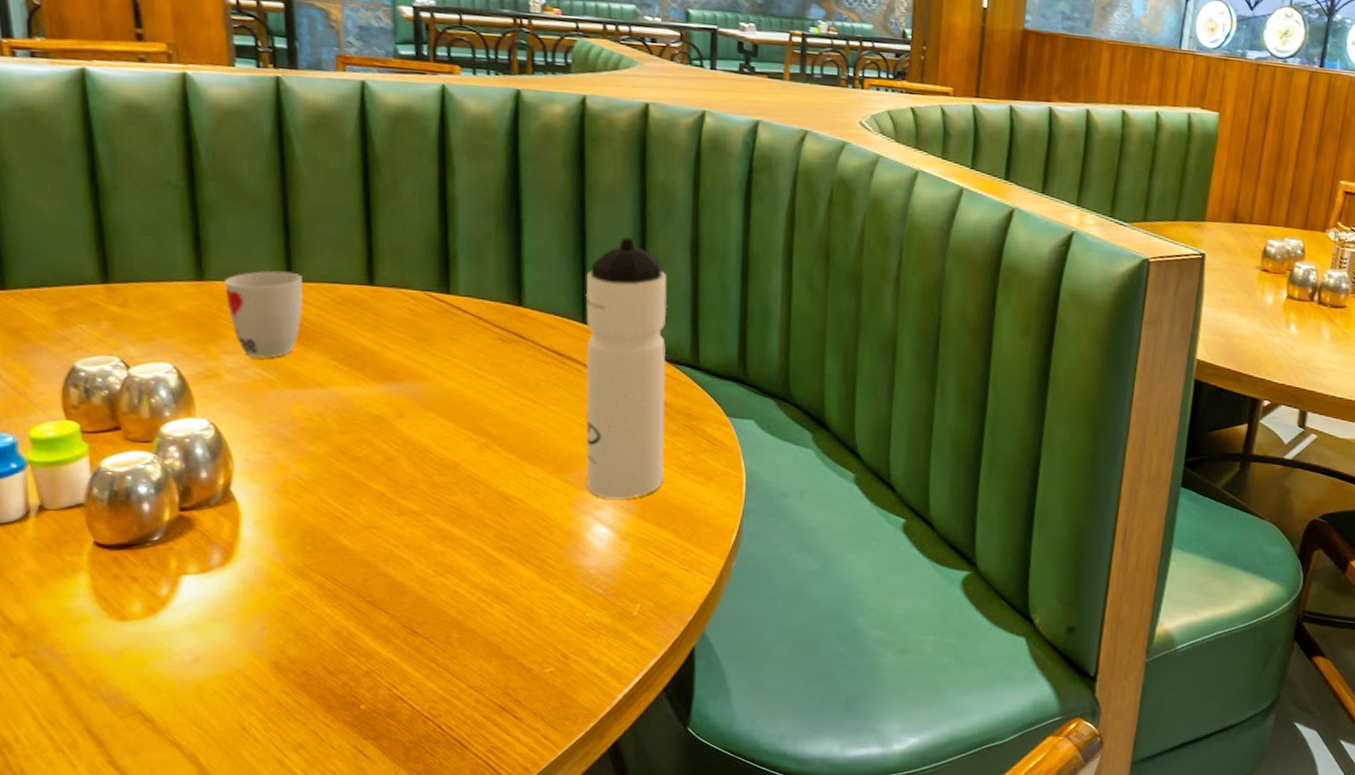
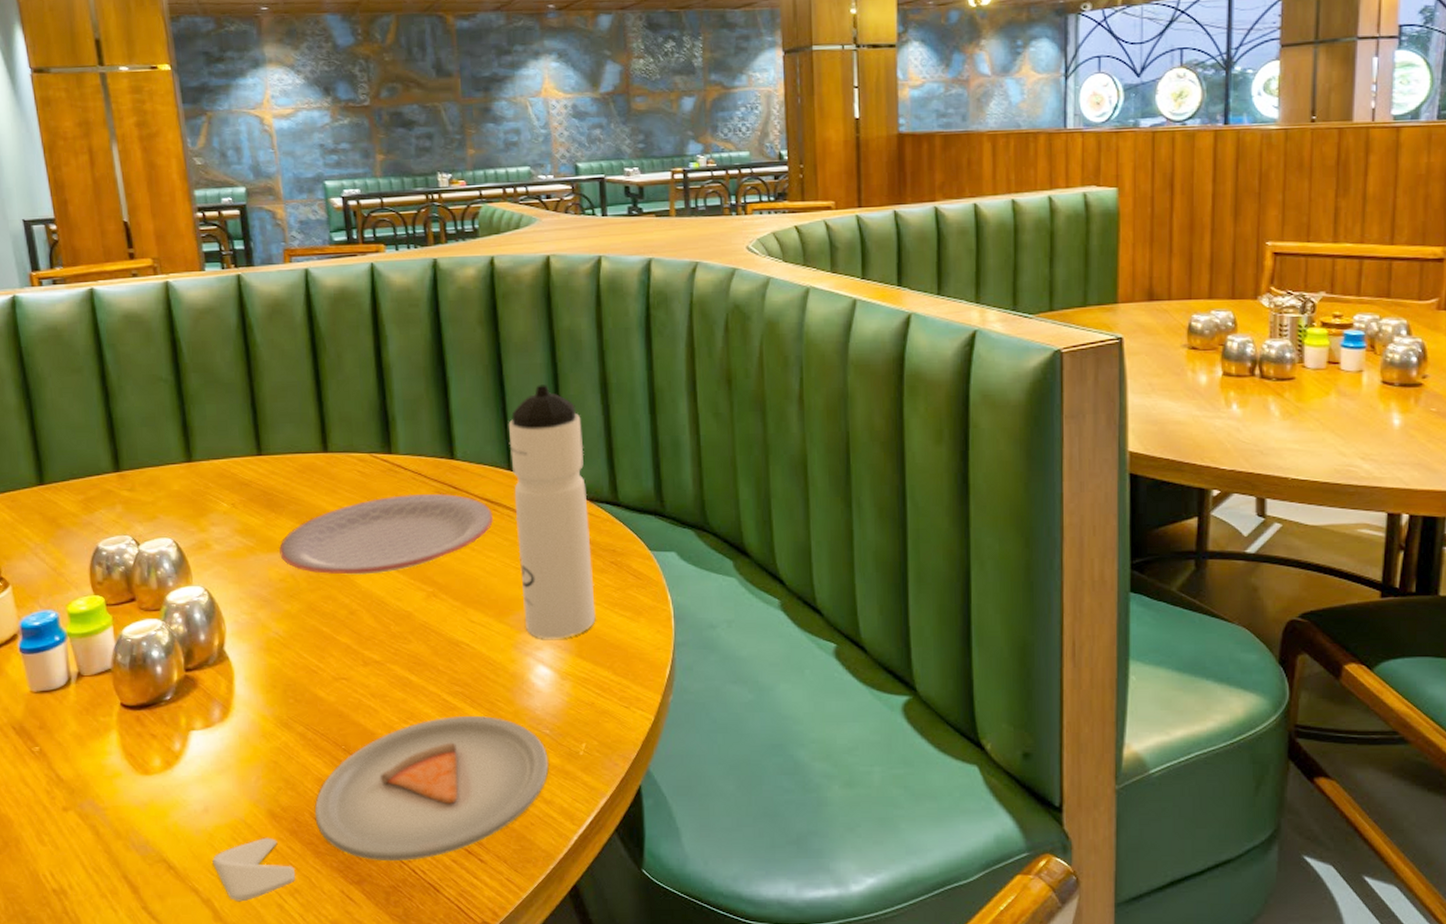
dinner plate: none [200,571,599,757] -> present [212,715,549,902]
cup: present [225,270,304,359] -> none [208,447,272,528]
plate: none [307,339,560,420] -> present [279,494,493,575]

